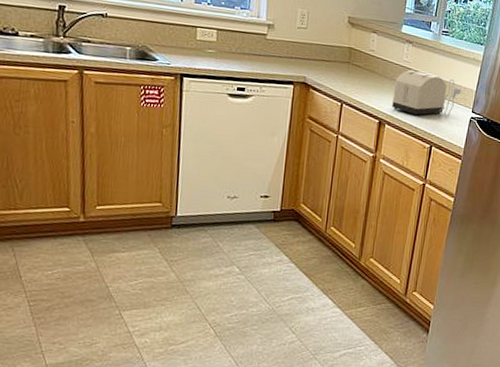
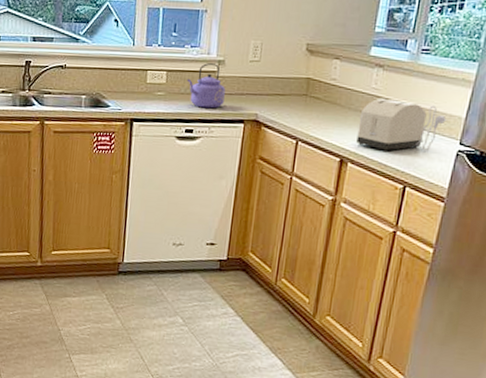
kettle: none [237,25,275,70] -> present [186,63,226,109]

